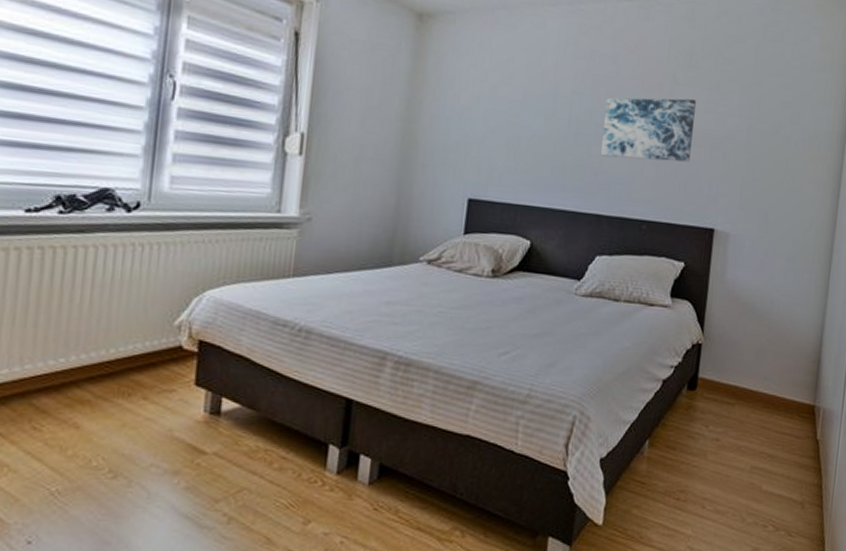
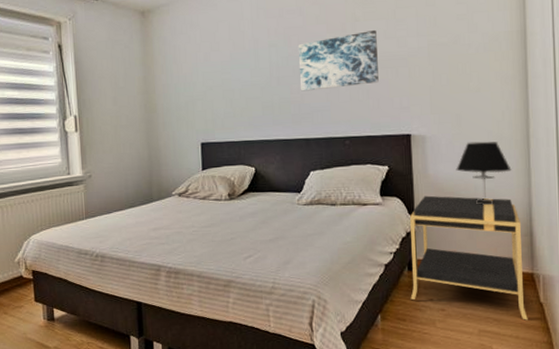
nightstand: none [684,303,811,459] -> present [410,195,528,320]
table lamp: none [755,248,811,323] -> present [456,141,512,205]

